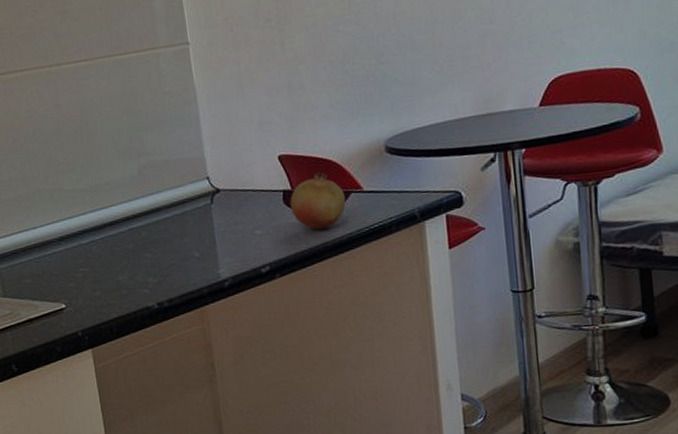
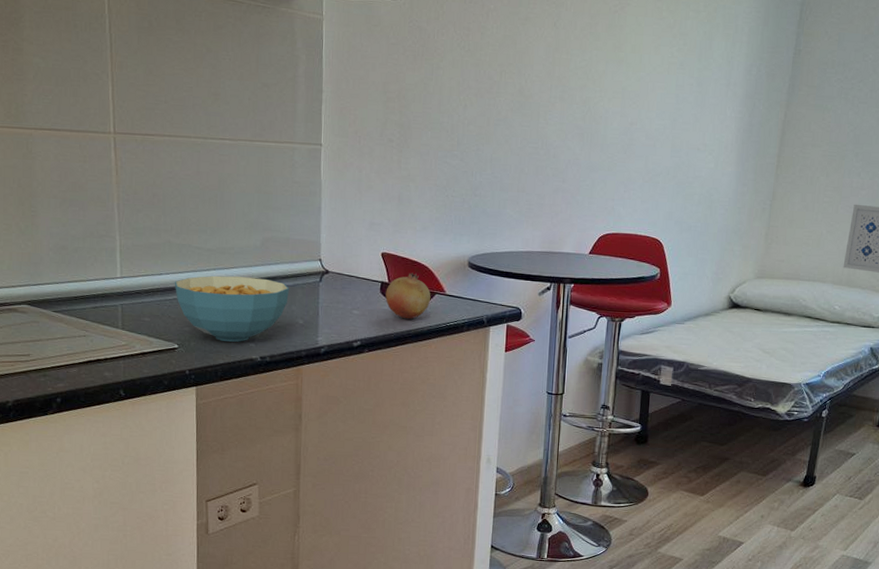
cereal bowl: none [50,211,179,292] -> present [174,275,289,342]

